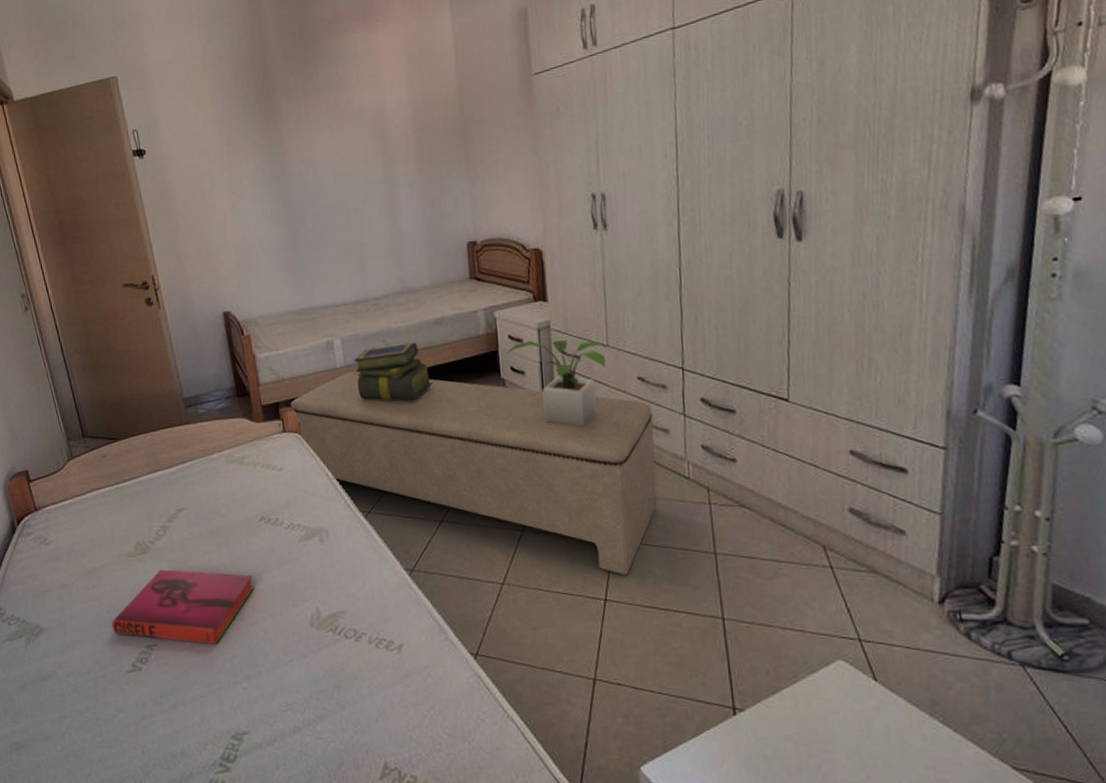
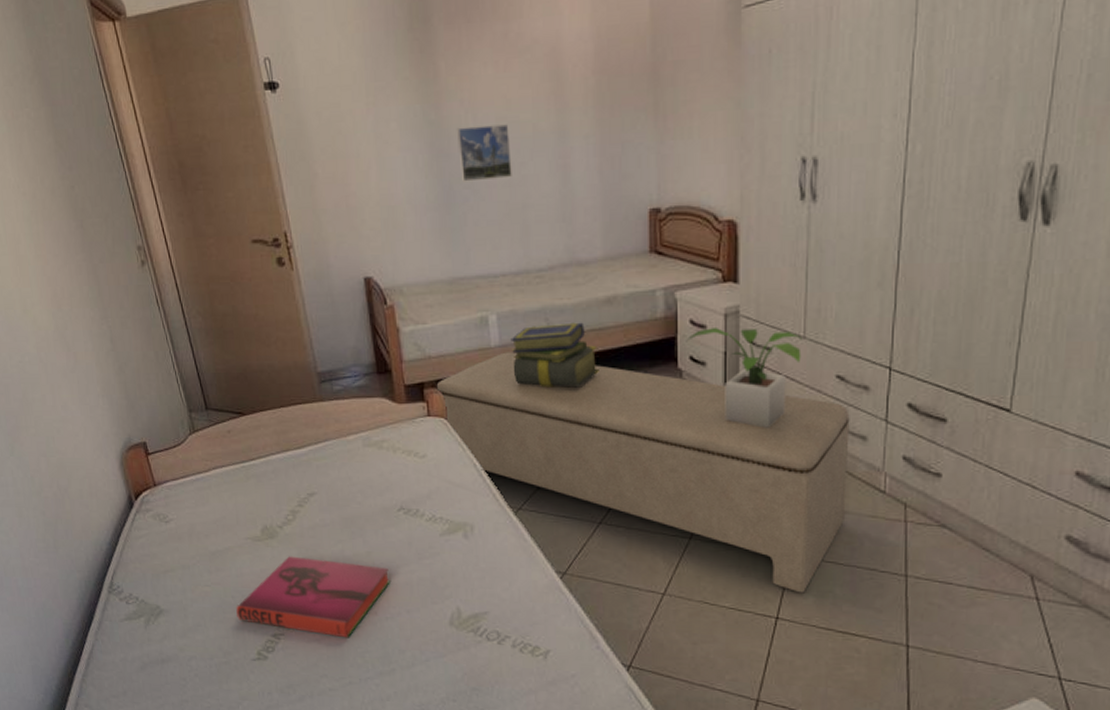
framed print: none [299,177,348,227] -> present [456,124,512,182]

